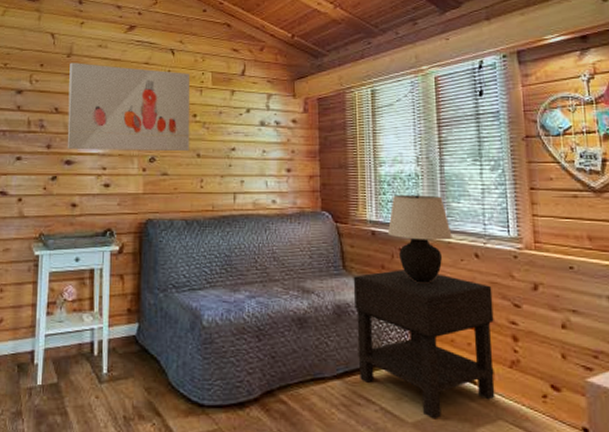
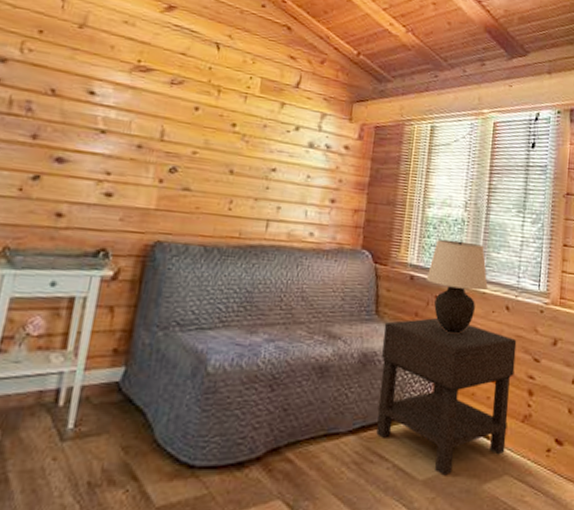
wall art: present [67,62,190,151] -> none [62,35,235,165]

